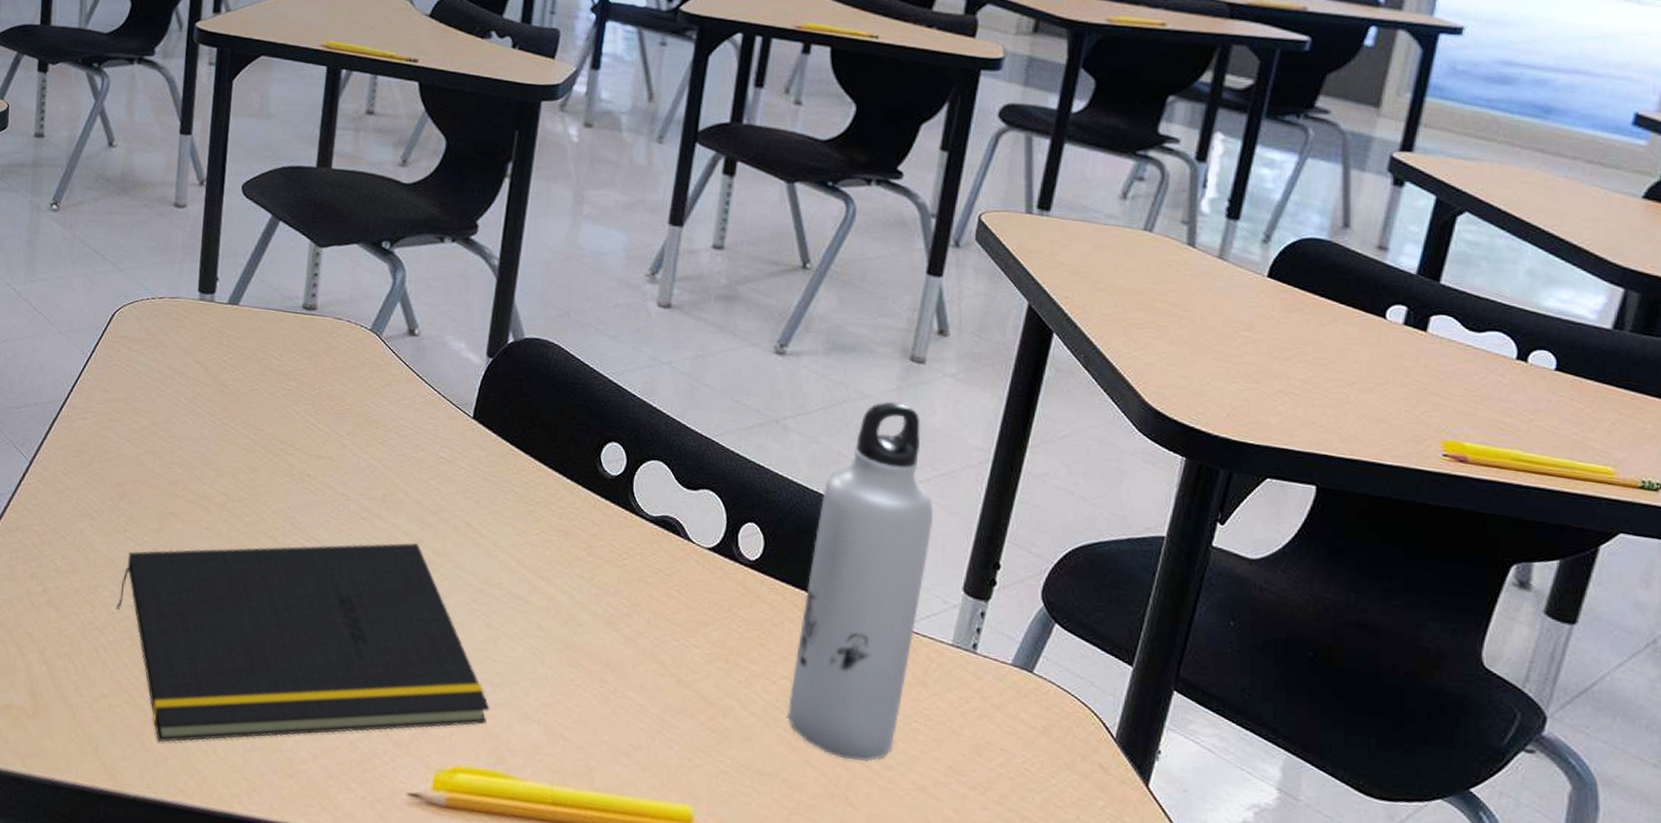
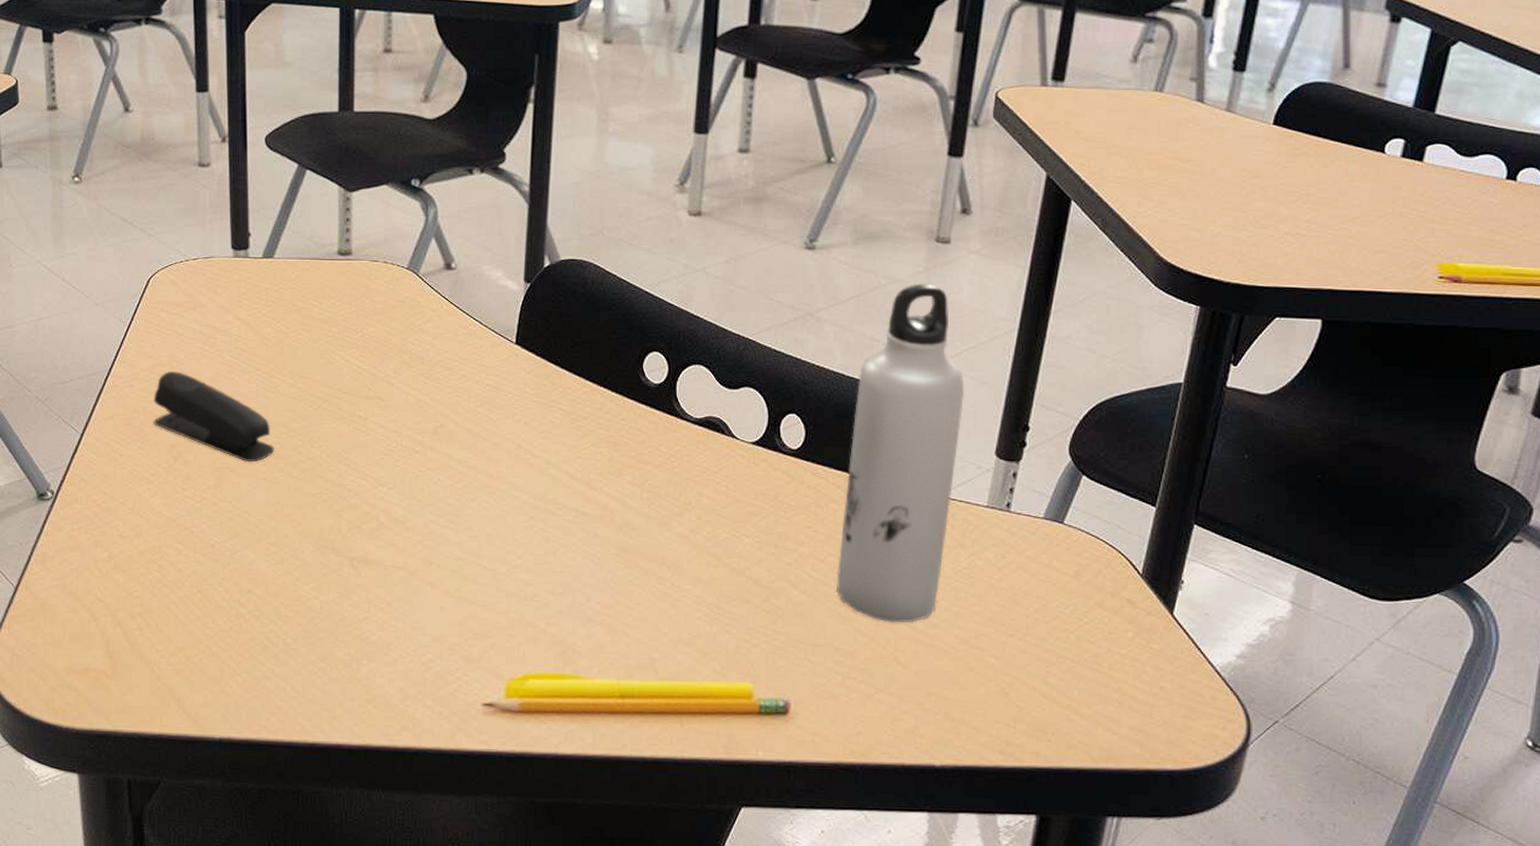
stapler: none [102,408,221,511] -> present [153,371,274,463]
notepad: present [116,543,490,743] -> none [183,469,554,686]

